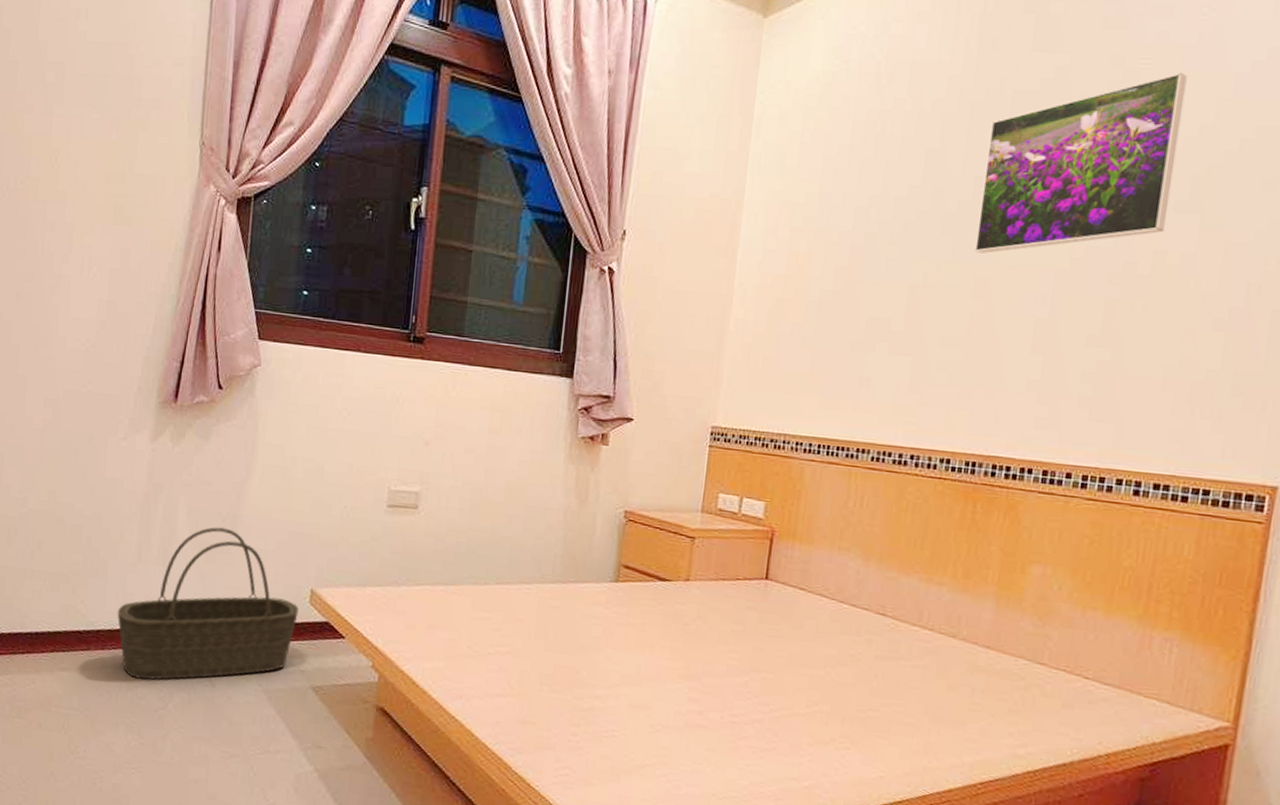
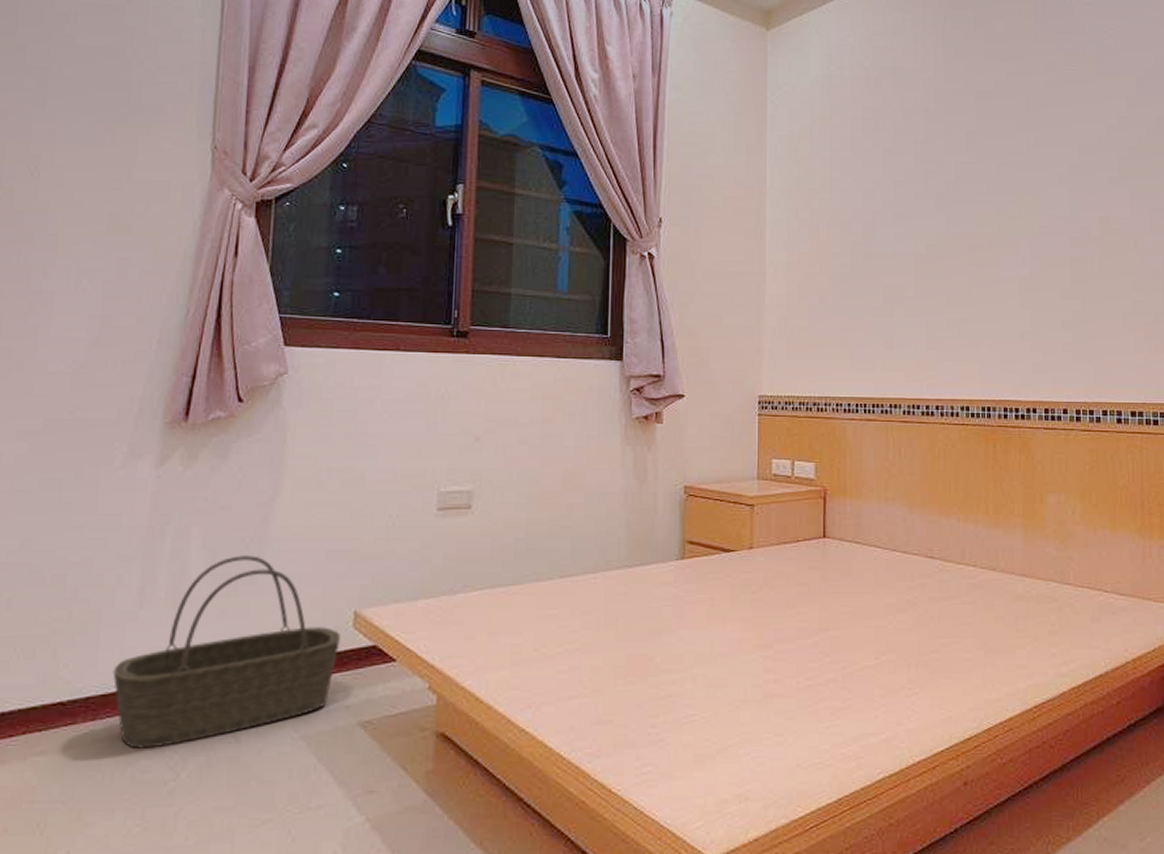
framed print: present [975,72,1188,253] -> none [963,76,1106,225]

